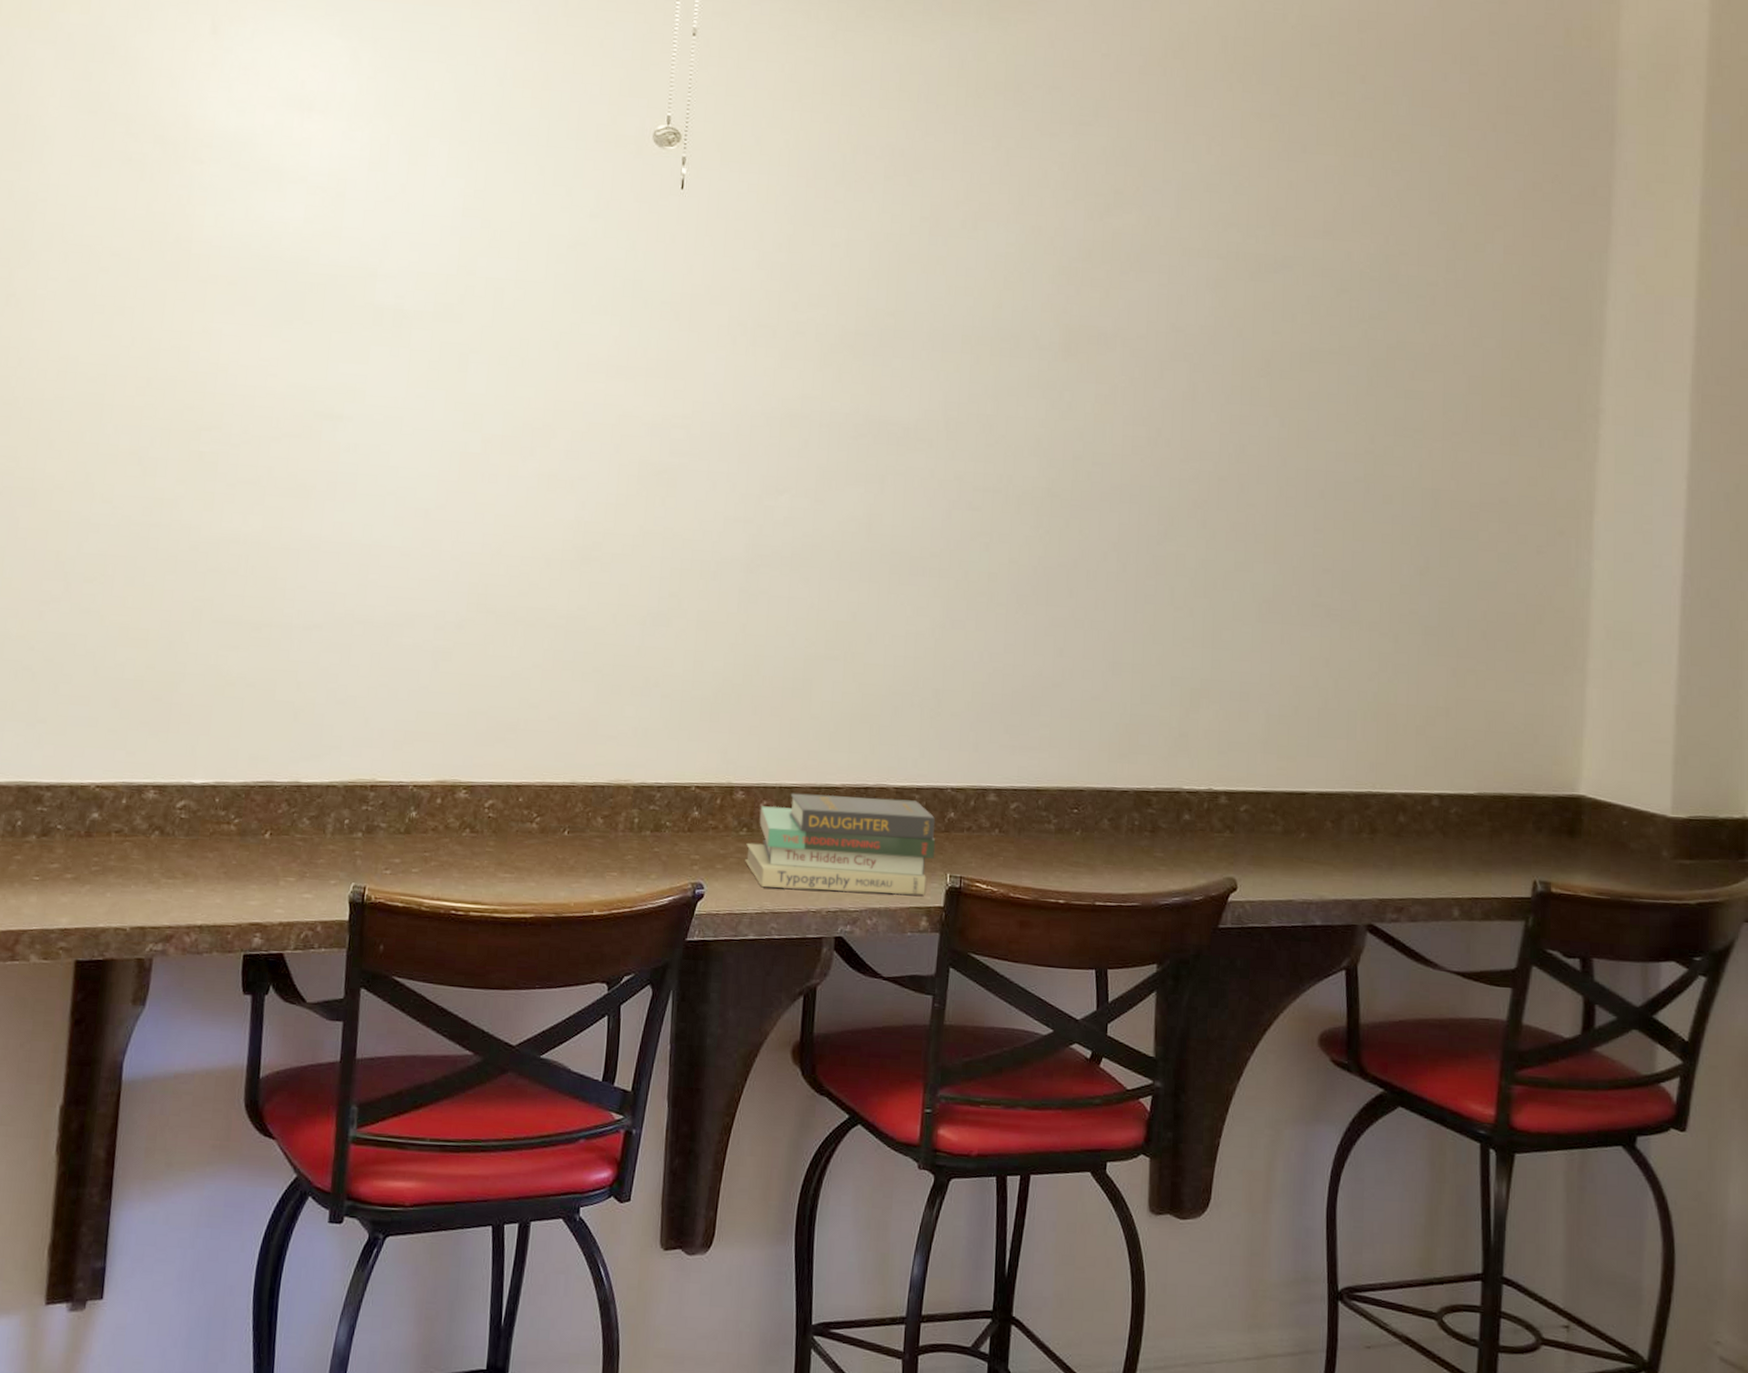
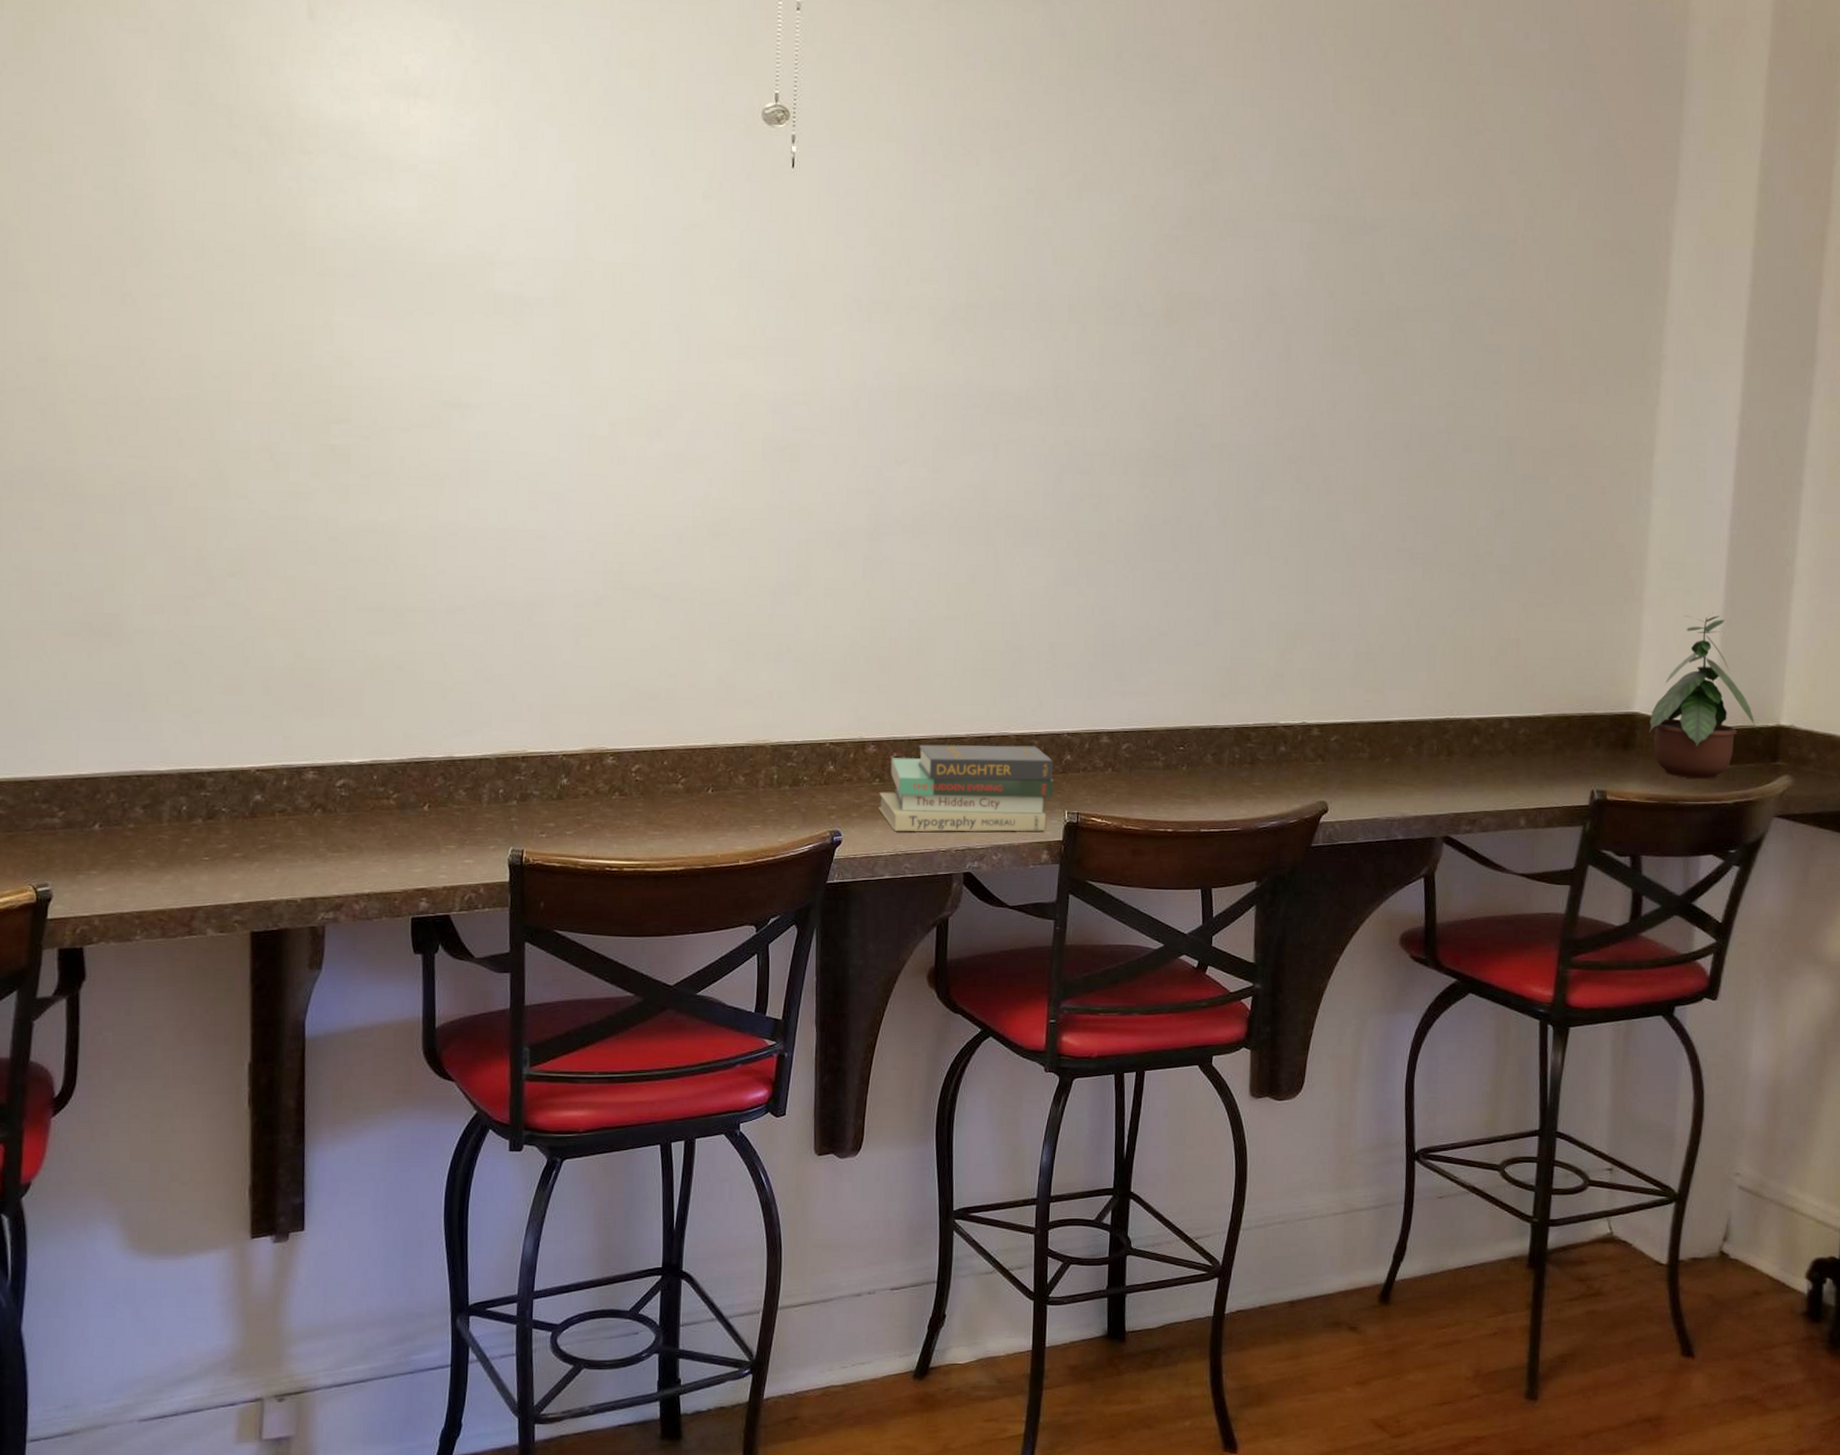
potted plant: none [1597,688,1719,876] -> present [1649,612,1756,780]

